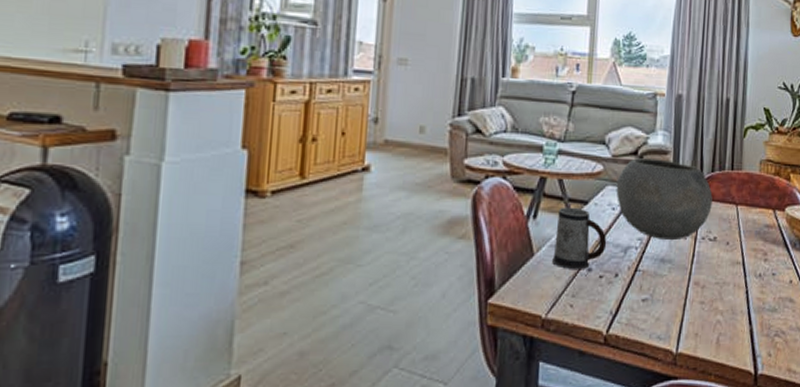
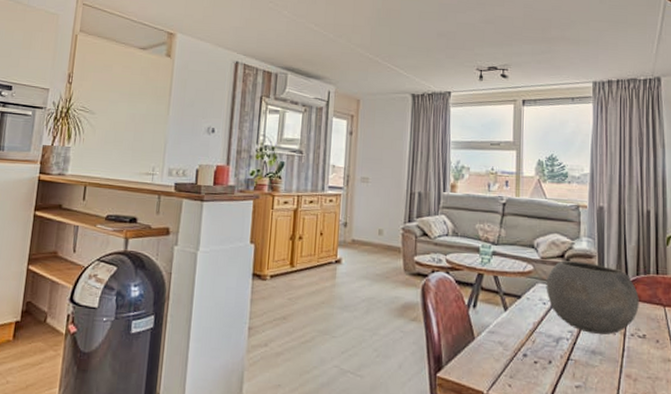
mug: present [552,207,607,270] -> none [491,299,540,355]

